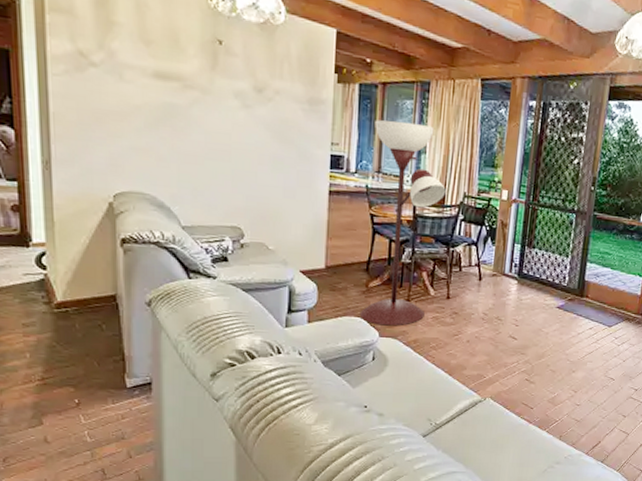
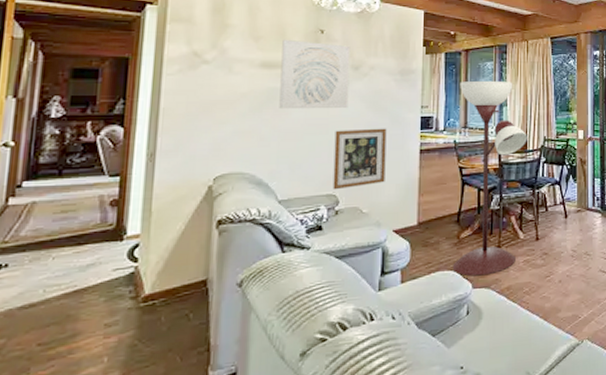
wall art: none [176,46,253,136] -> present [279,39,351,110]
wall art: none [237,159,294,223] -> present [333,128,387,190]

